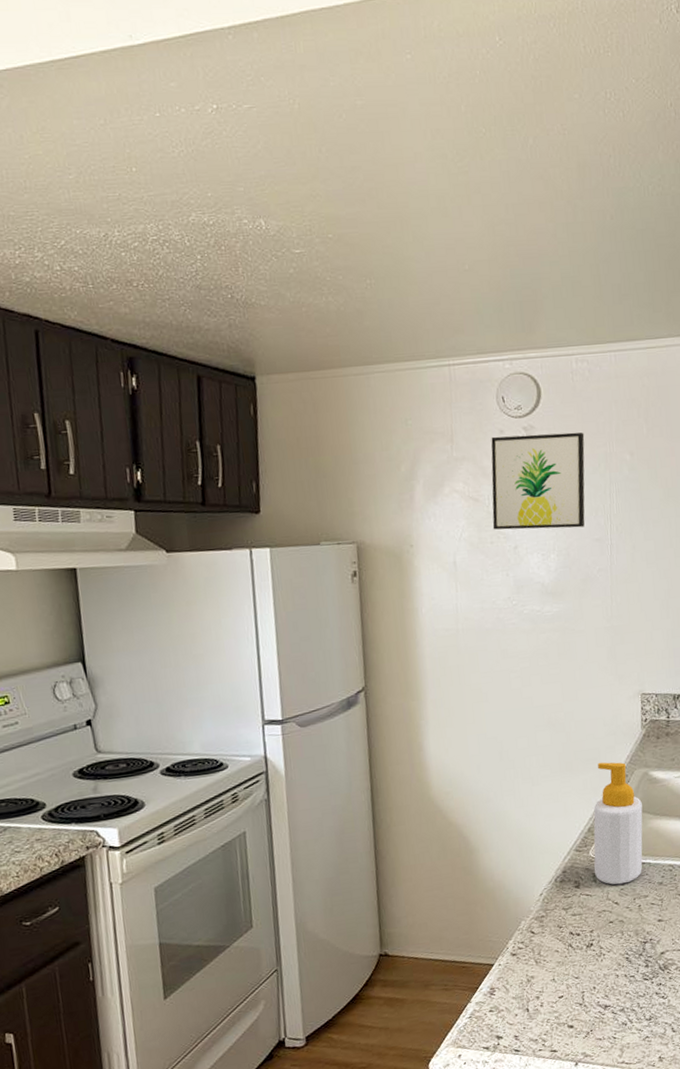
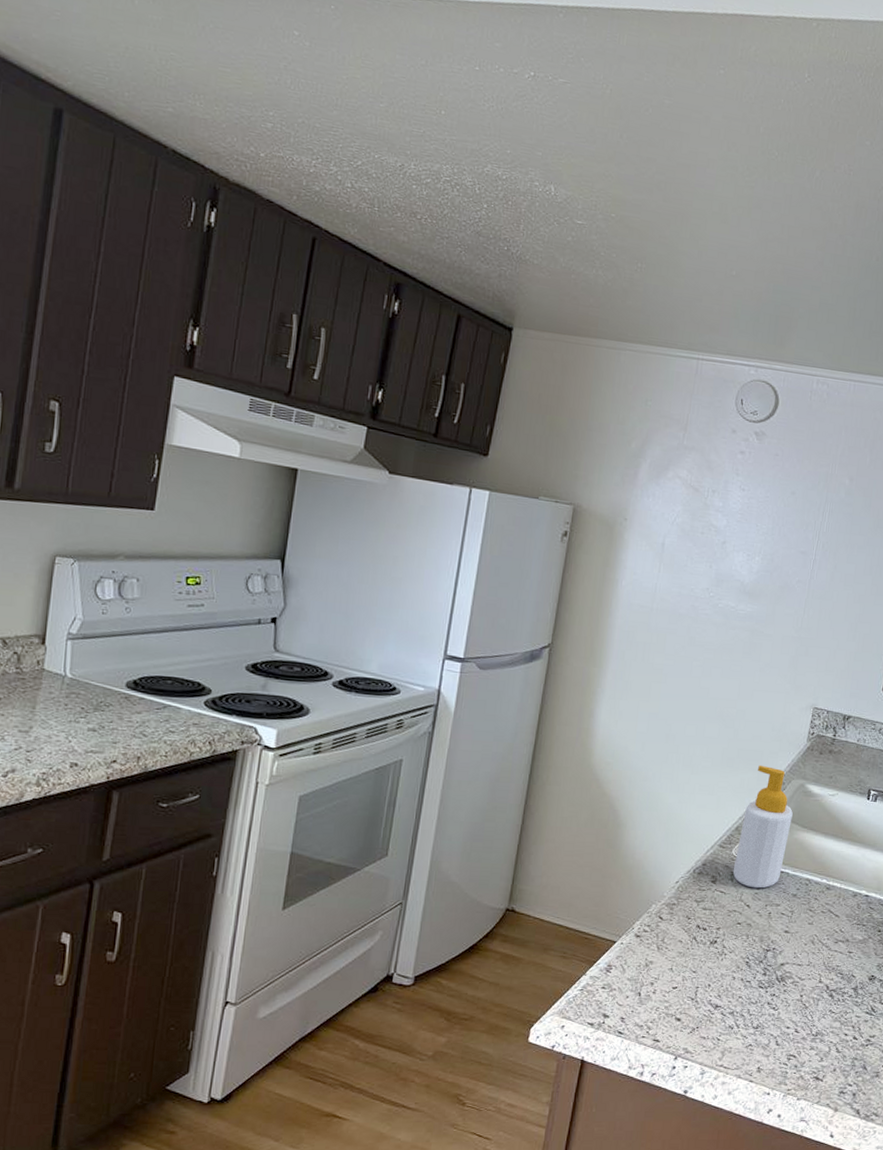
wall art: present [491,432,585,530] -> none [706,434,811,538]

